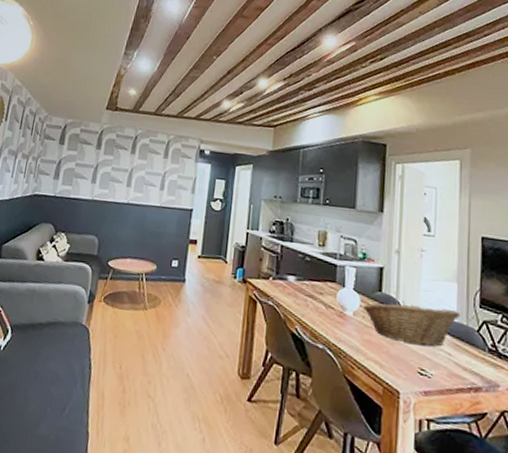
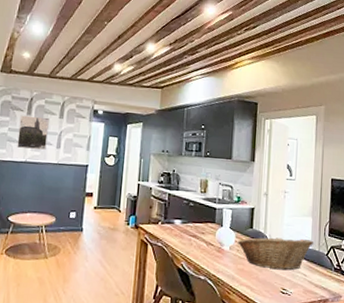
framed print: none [119,154,153,191] -> present [17,115,49,150]

